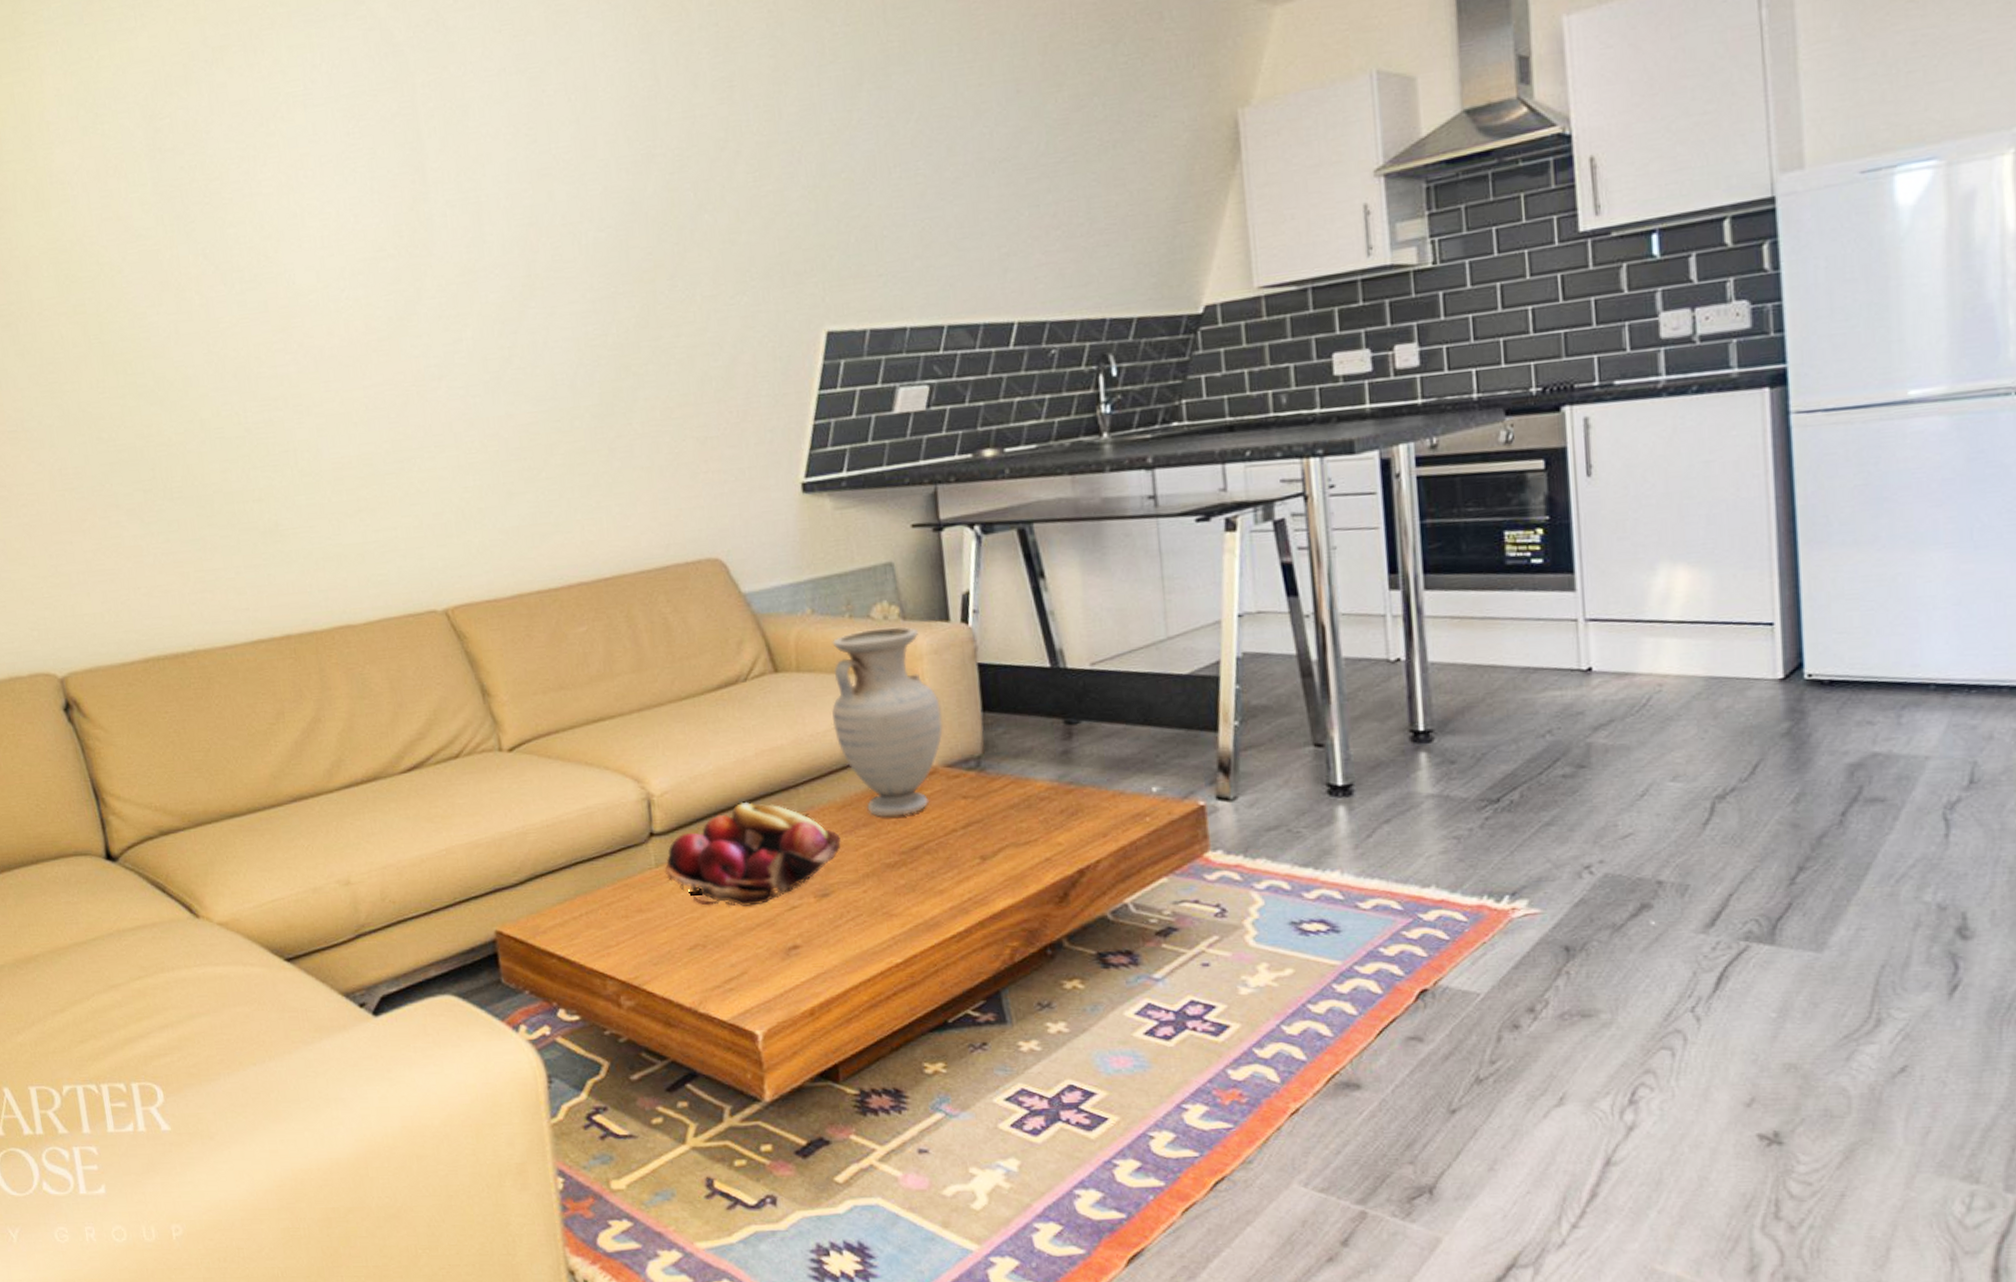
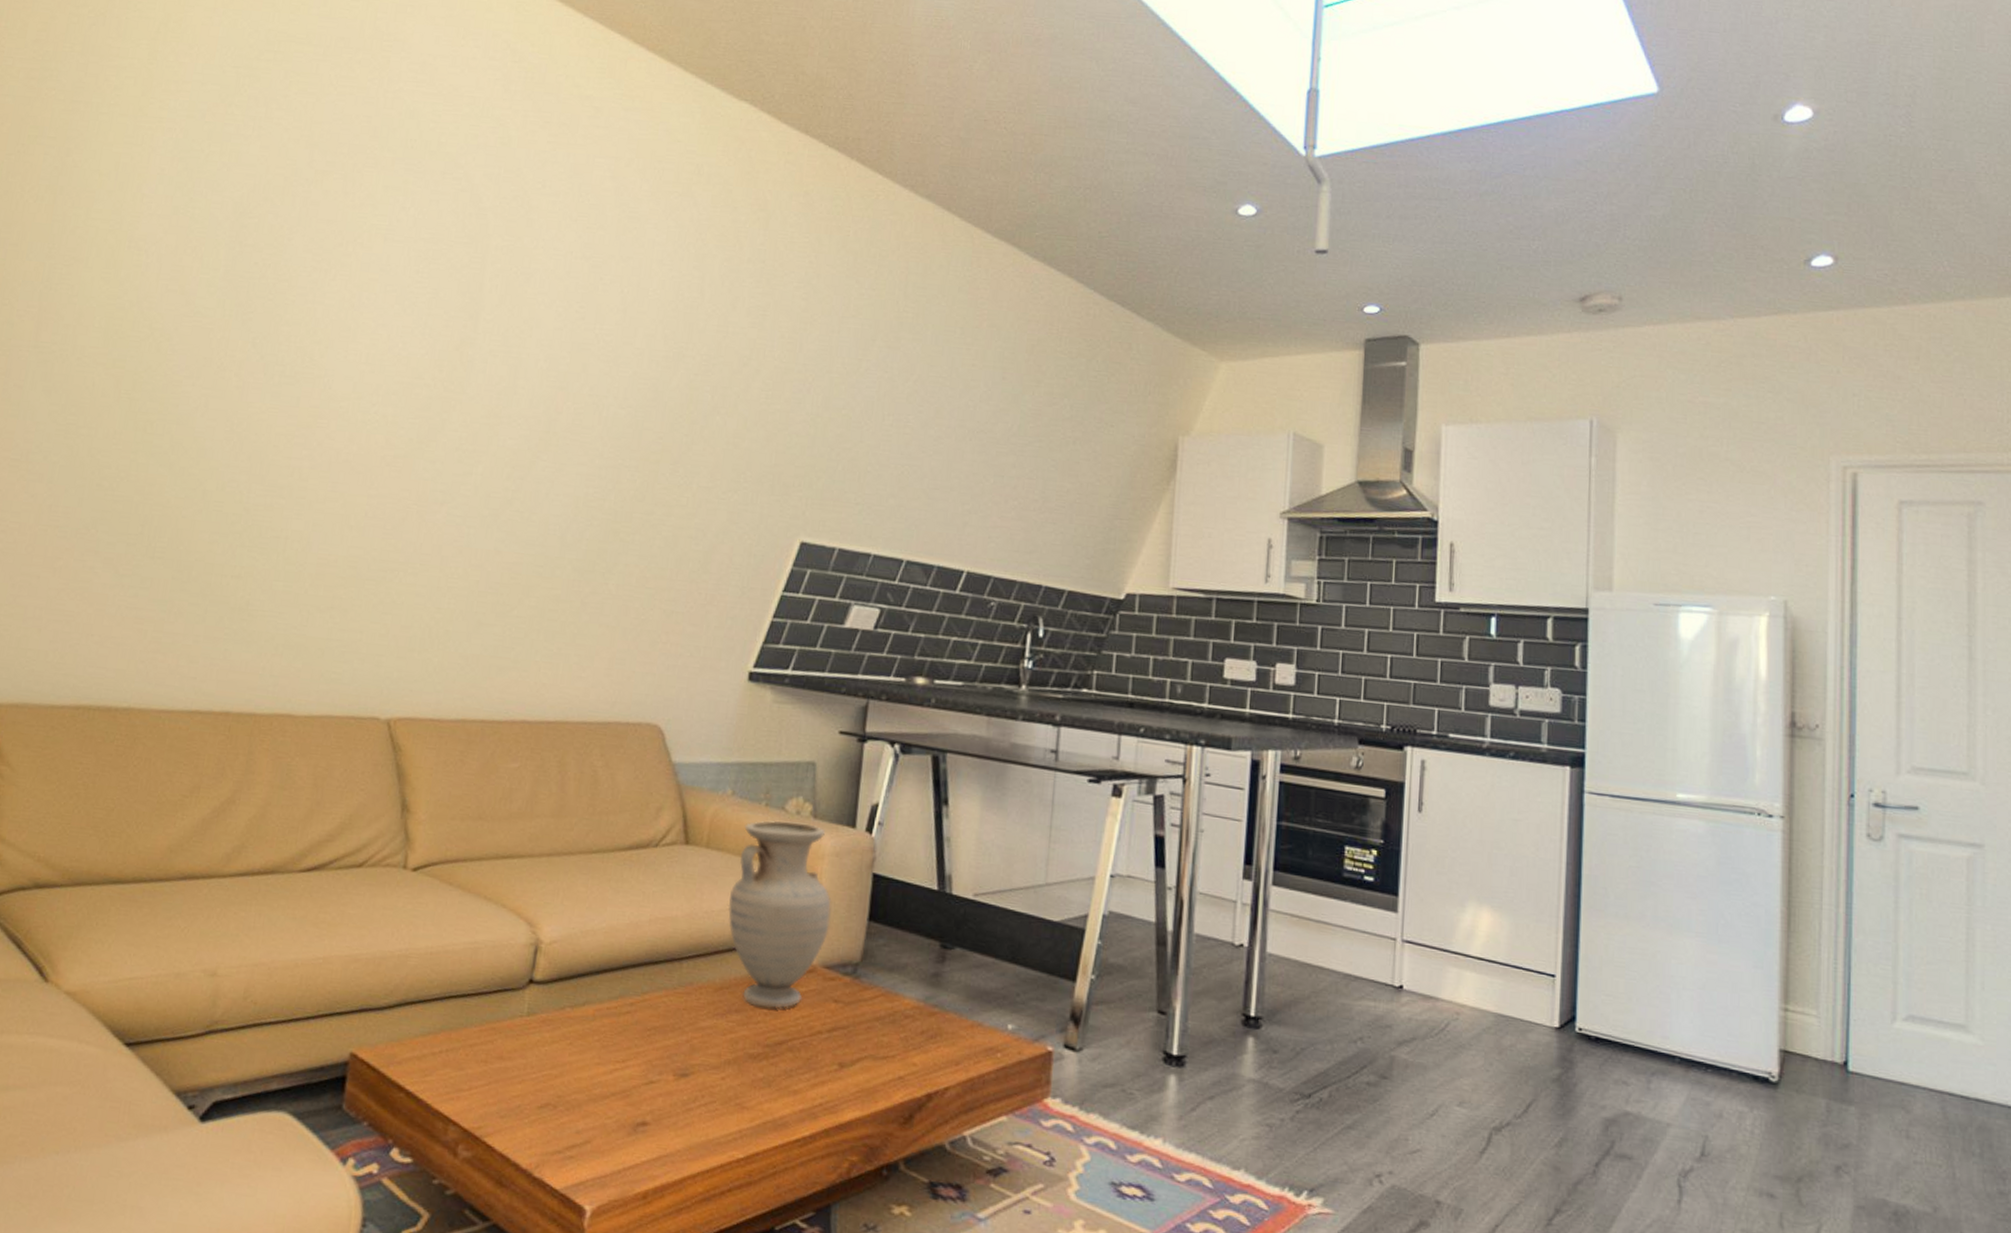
fruit basket: present [664,802,841,906] -> none [534,966,712,1073]

